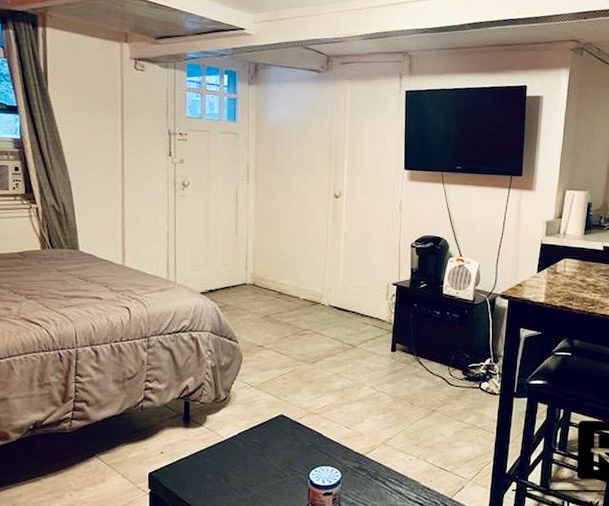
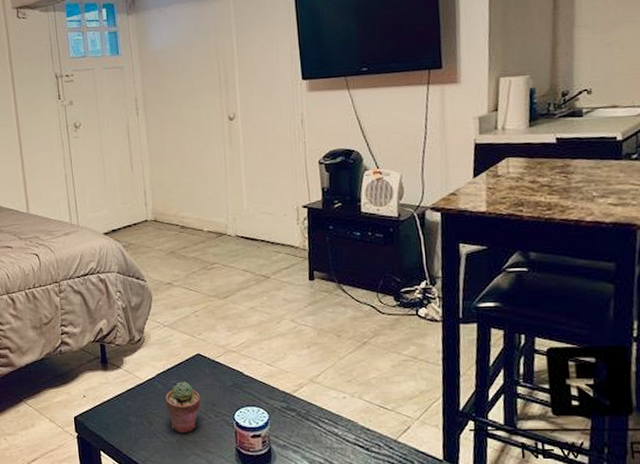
potted succulent: none [244,441,279,491] -> present [165,382,201,434]

